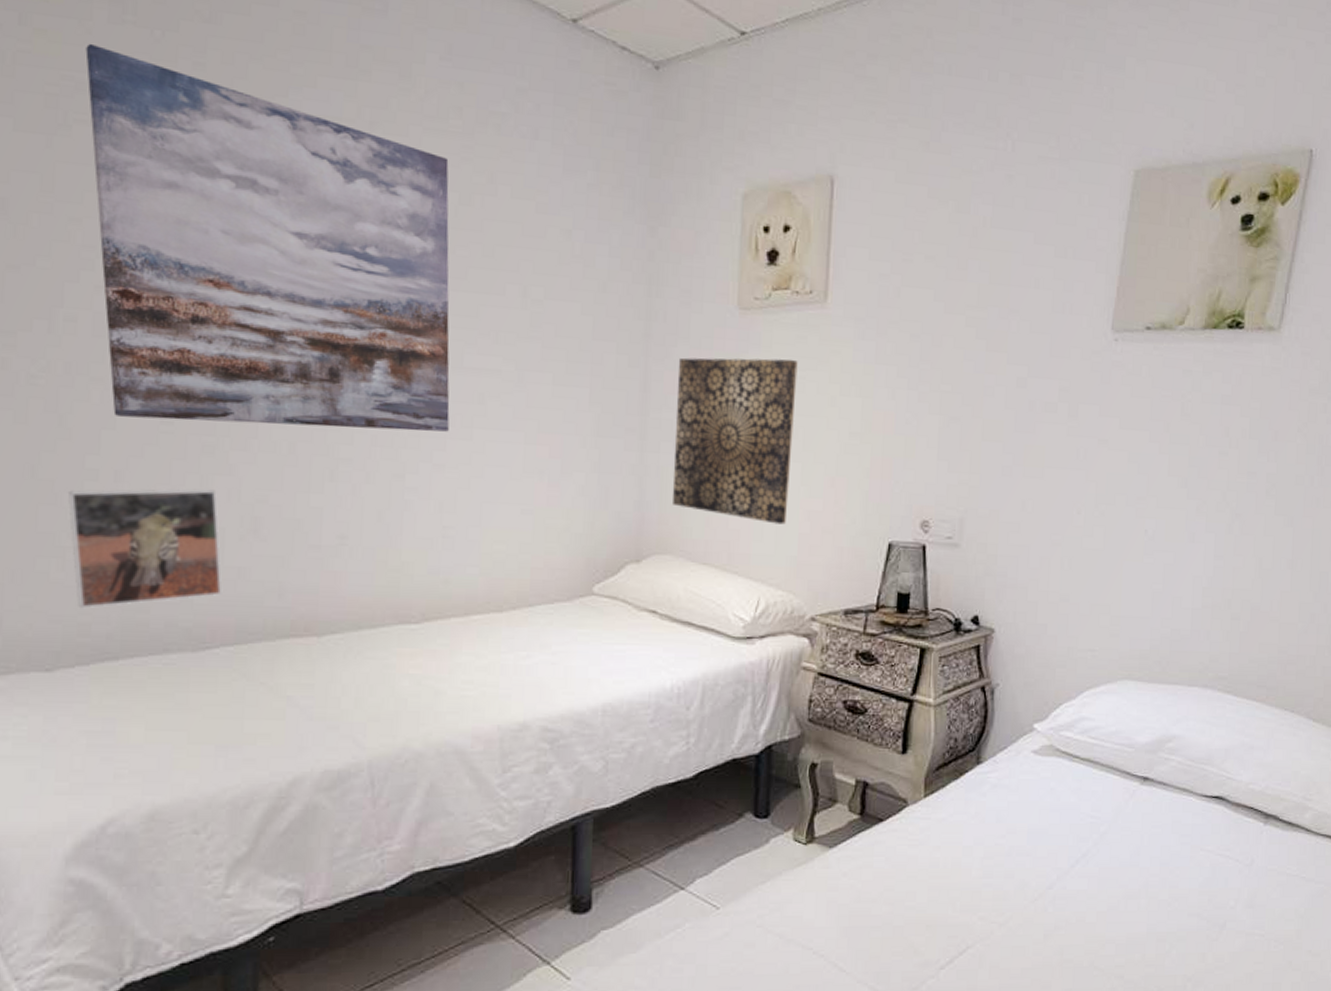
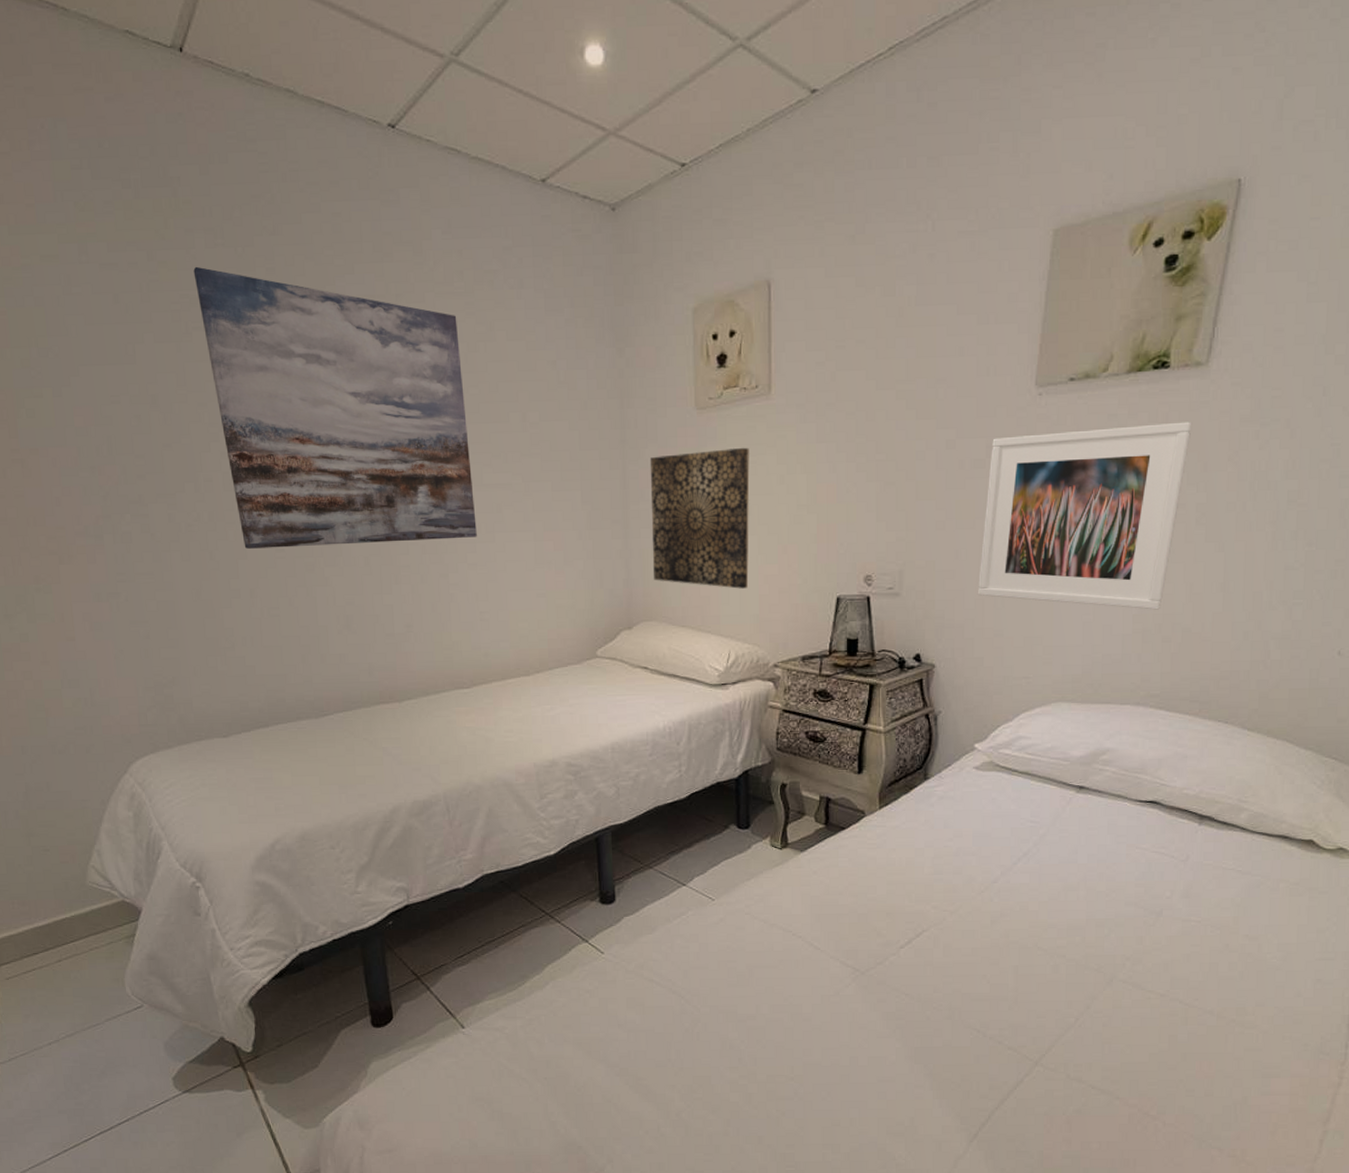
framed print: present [68,489,223,609] -> none [223,598,331,692]
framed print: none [1043,381,1264,584] -> present [977,422,1192,610]

